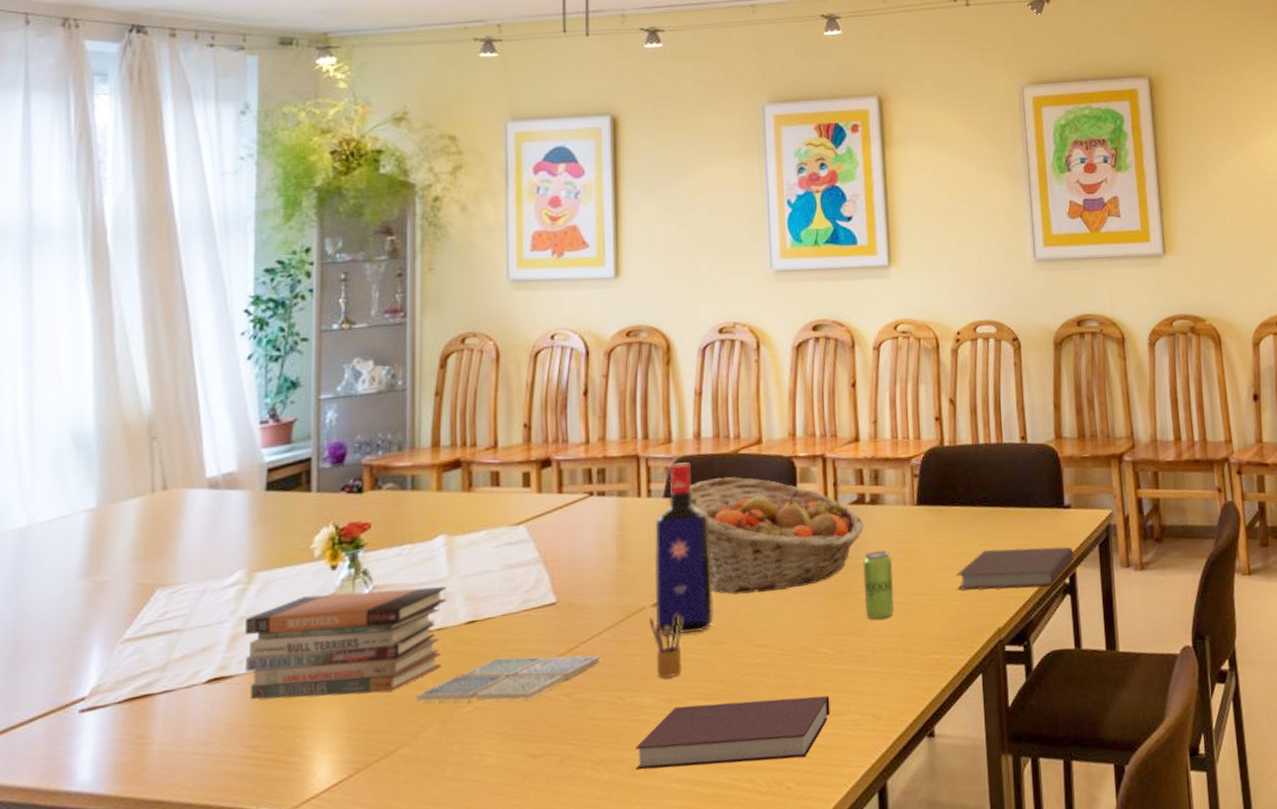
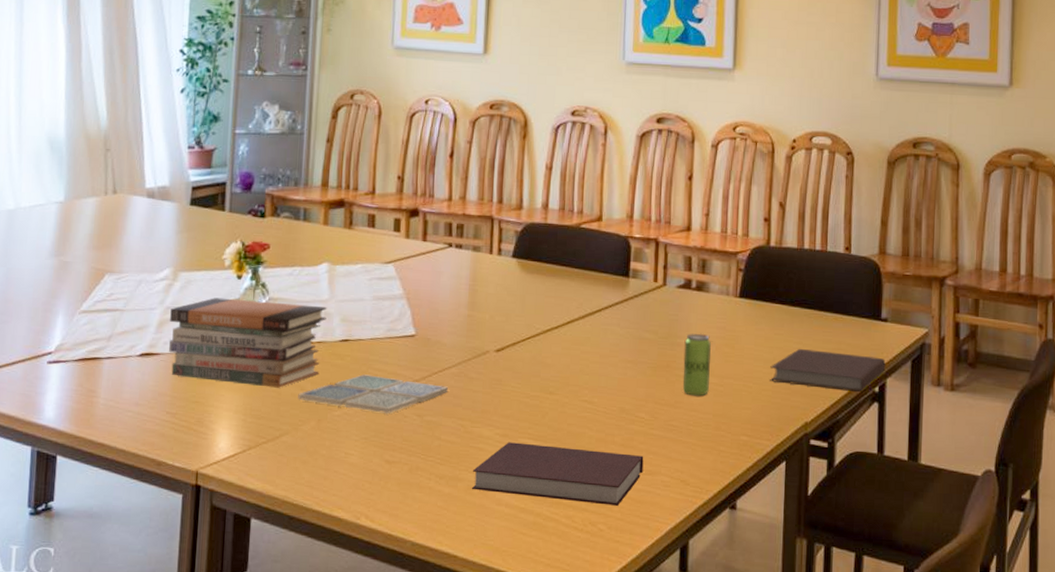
pencil box: present [649,613,682,678] -> none [492,361,520,415]
liquor bottle: present [654,462,714,635] -> none [498,228,550,381]
fruit basket: present [690,477,864,595] -> none [535,247,688,355]

